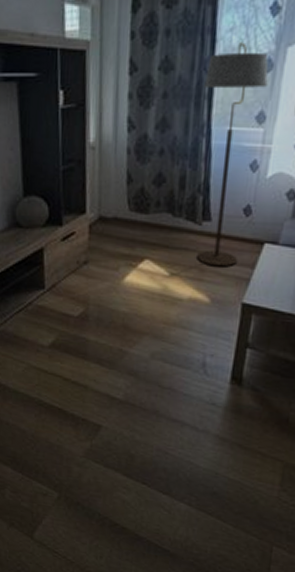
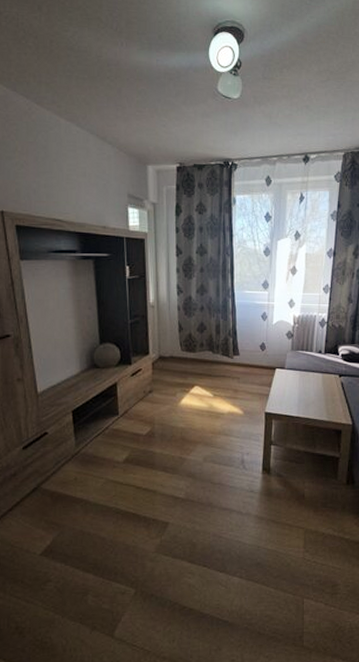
floor lamp: present [195,42,269,267] -> none [228,237,268,387]

